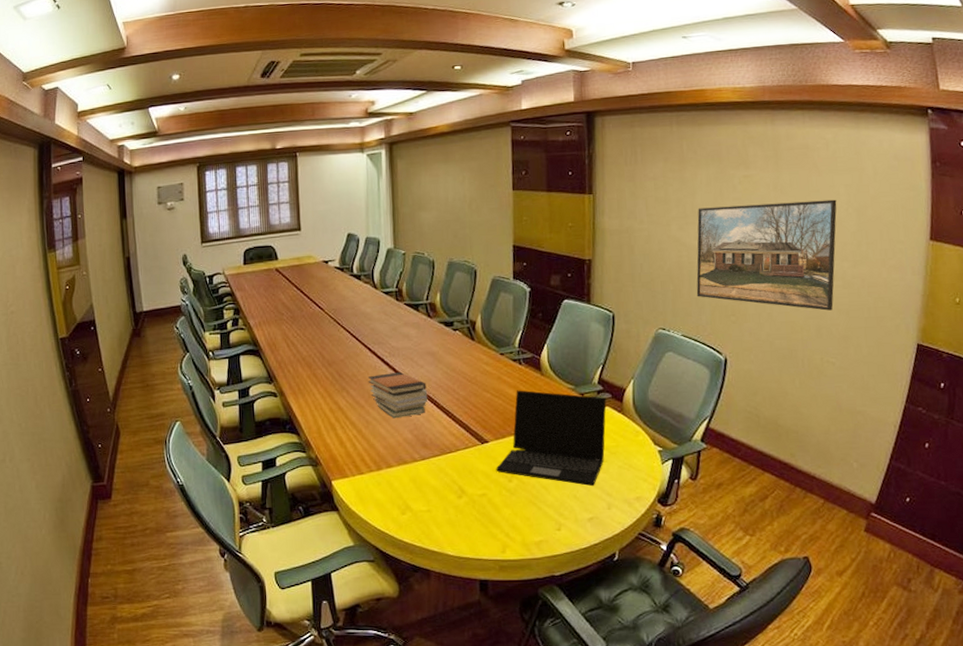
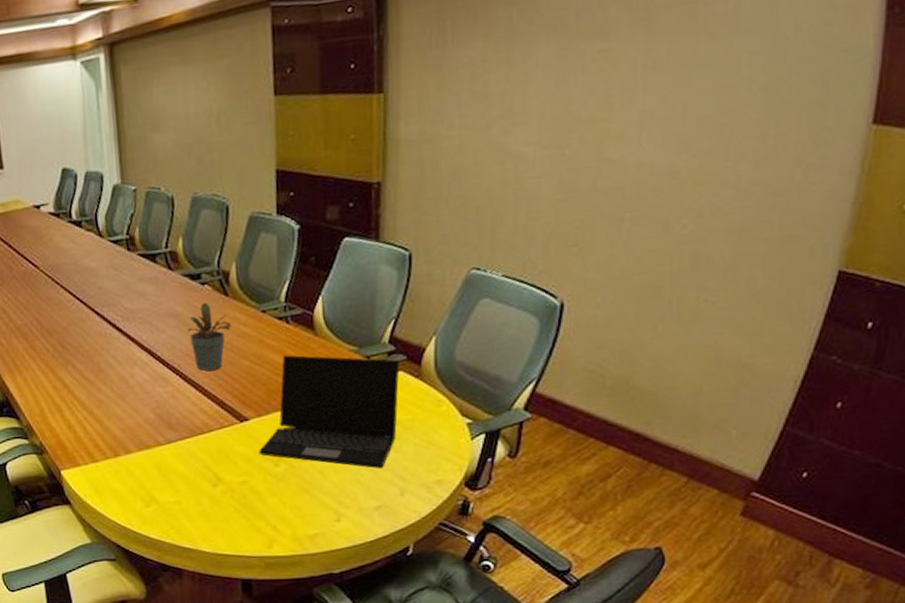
book stack: present [367,371,428,419] -> none [97,338,172,396]
potted plant: none [441,344,477,400] -> present [187,302,232,371]
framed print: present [696,199,837,311] -> none [524,74,735,233]

